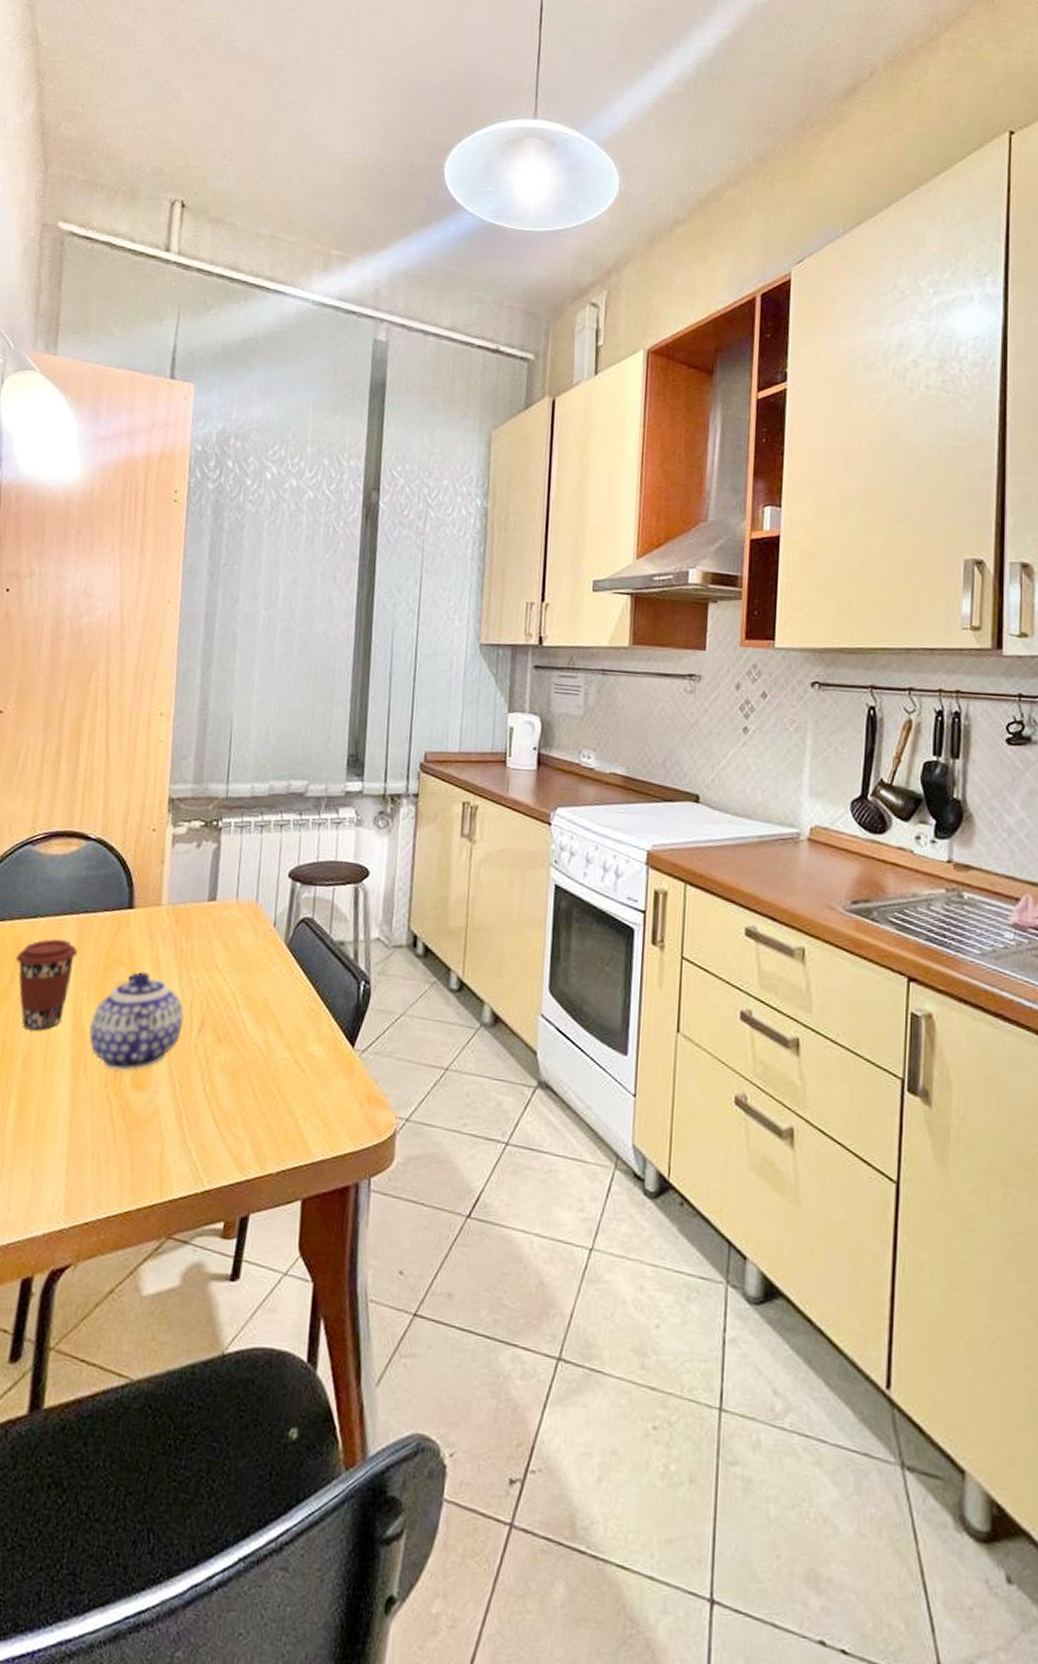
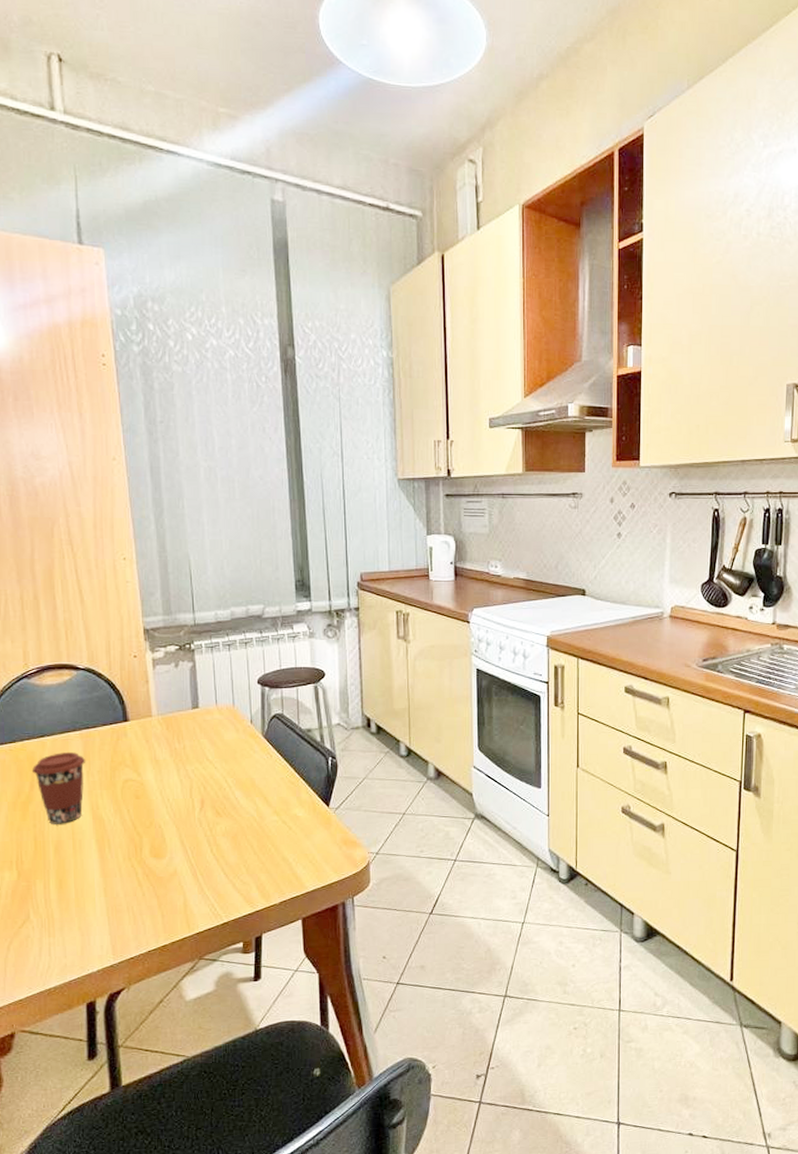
teapot: present [89,972,184,1071] -> none [108,770,186,846]

